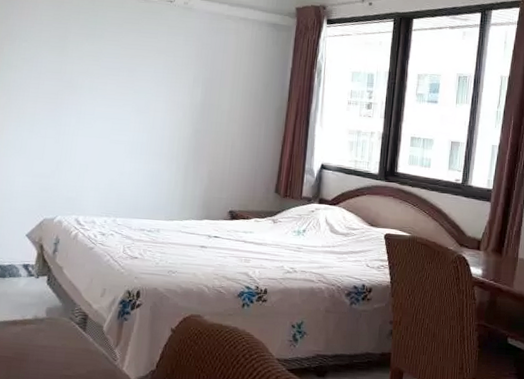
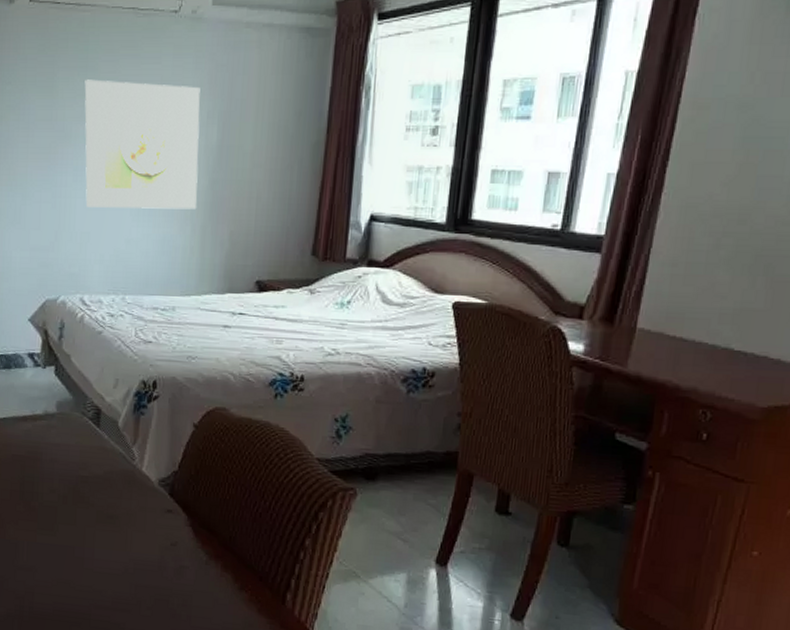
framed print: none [86,44,189,152] -> present [84,79,200,210]

